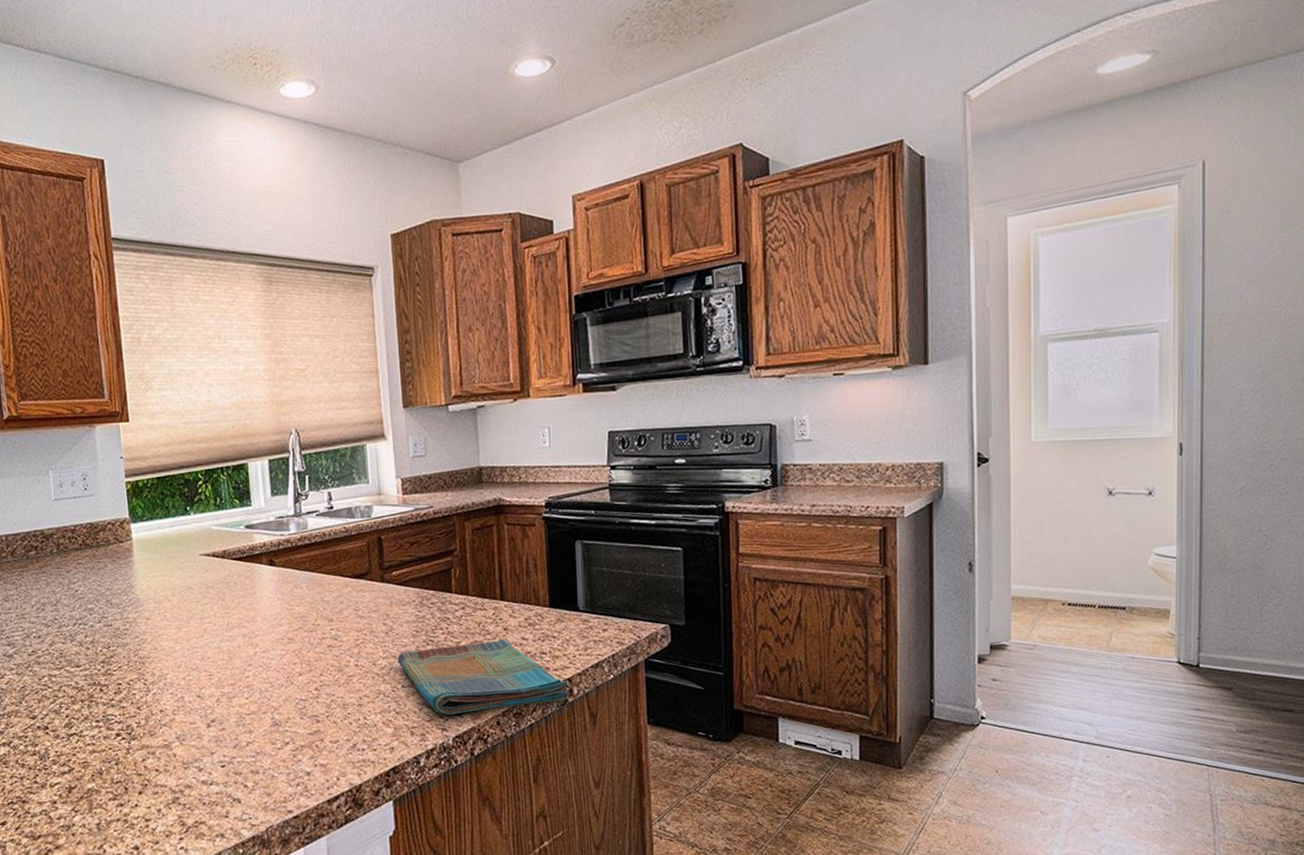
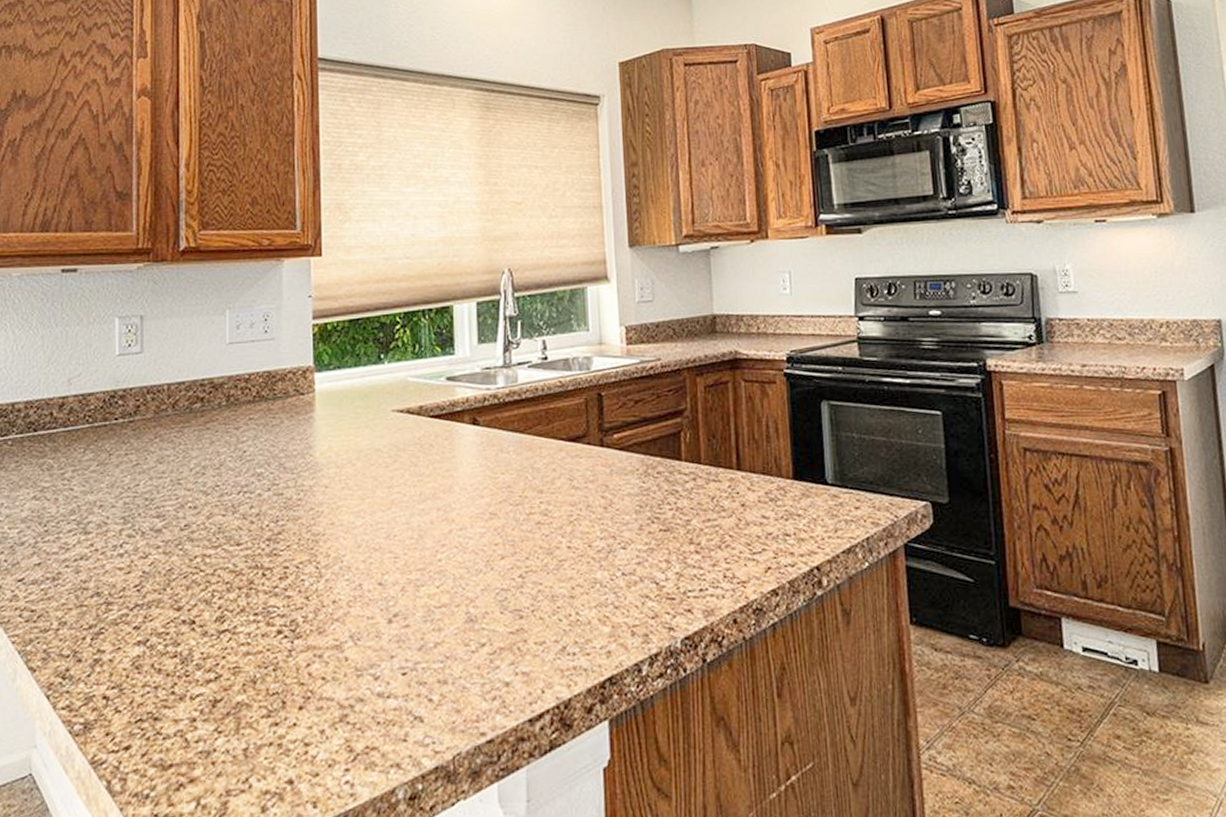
dish towel: present [397,639,570,715] -> none [617,517,819,610]

